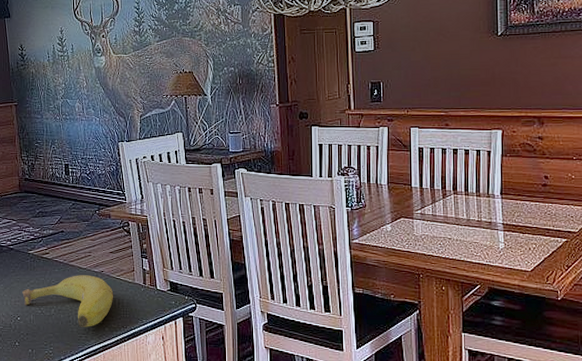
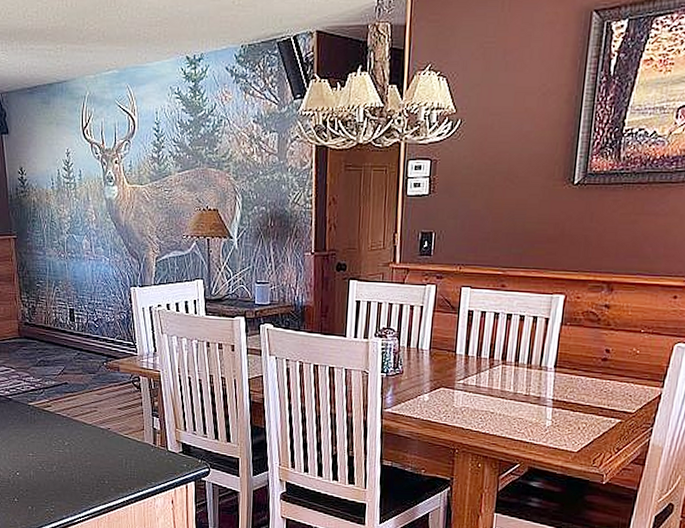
fruit: present [22,275,114,327] -> none [22,431,121,487]

